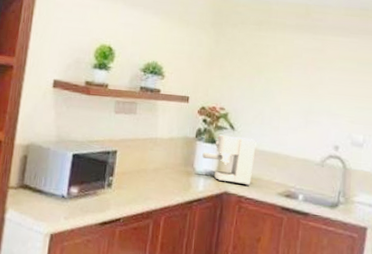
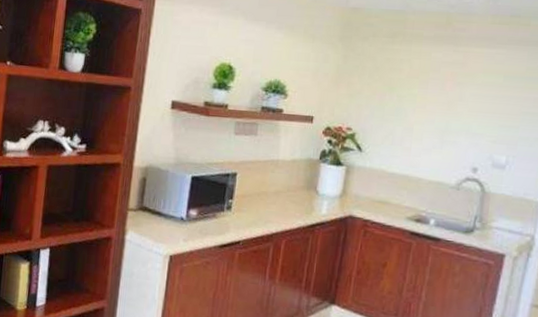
coffee maker: present [202,134,257,186] -> none [326,156,386,209]

